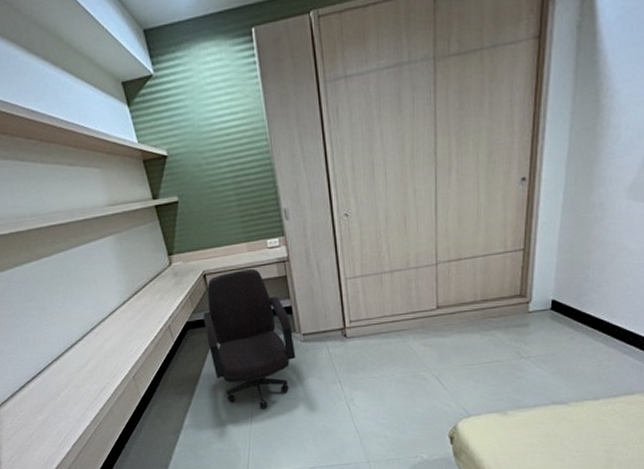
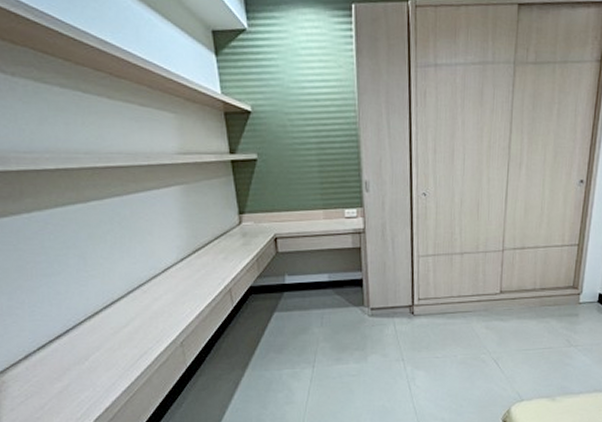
office chair: present [203,269,296,409] -> none [269,237,362,385]

